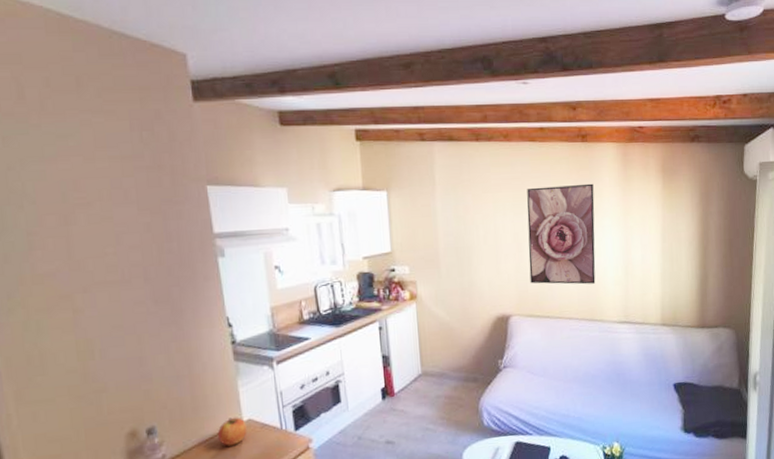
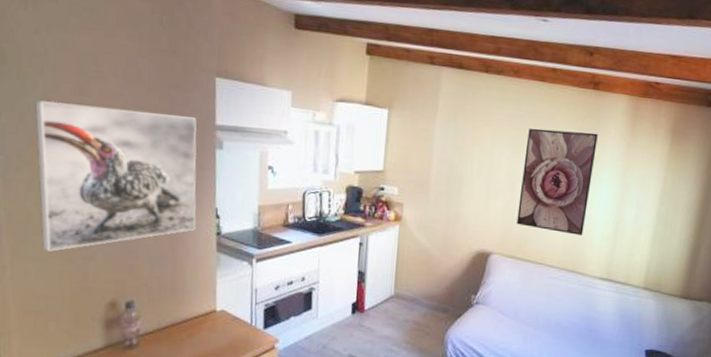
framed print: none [19,229,209,391] -> present [35,100,197,252]
apple: present [217,417,247,446] -> none [190,305,219,333]

